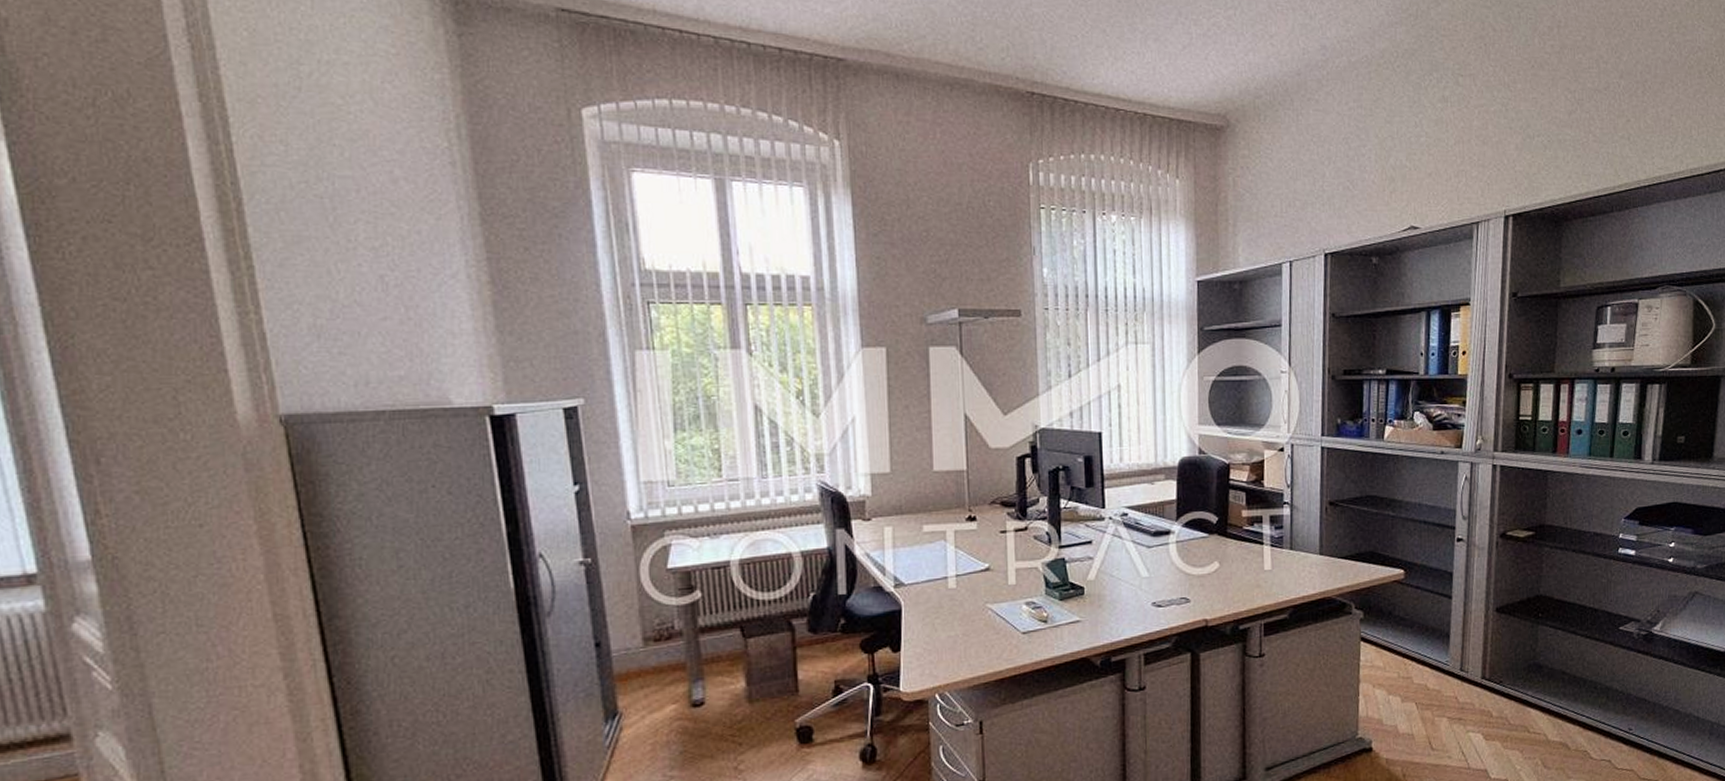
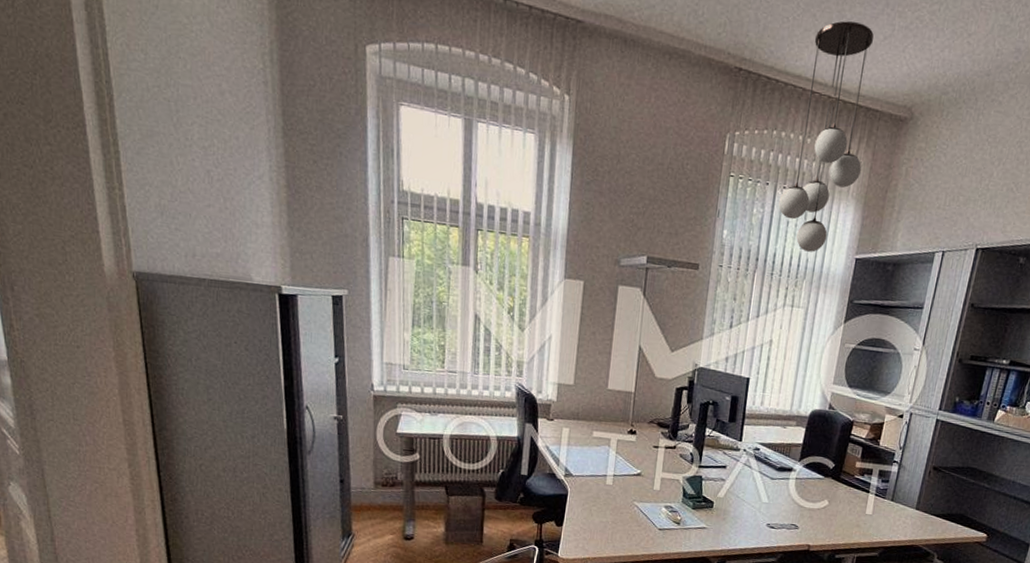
light fixture: none [1100,34,1185,280] -> present [778,21,874,252]

